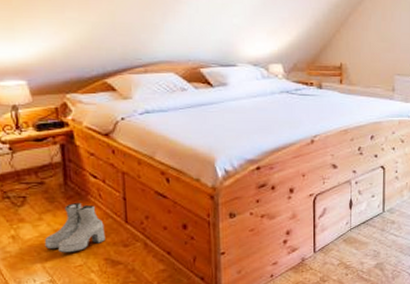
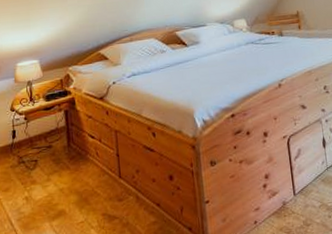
boots: present [44,203,105,253] -> none [52,162,103,211]

